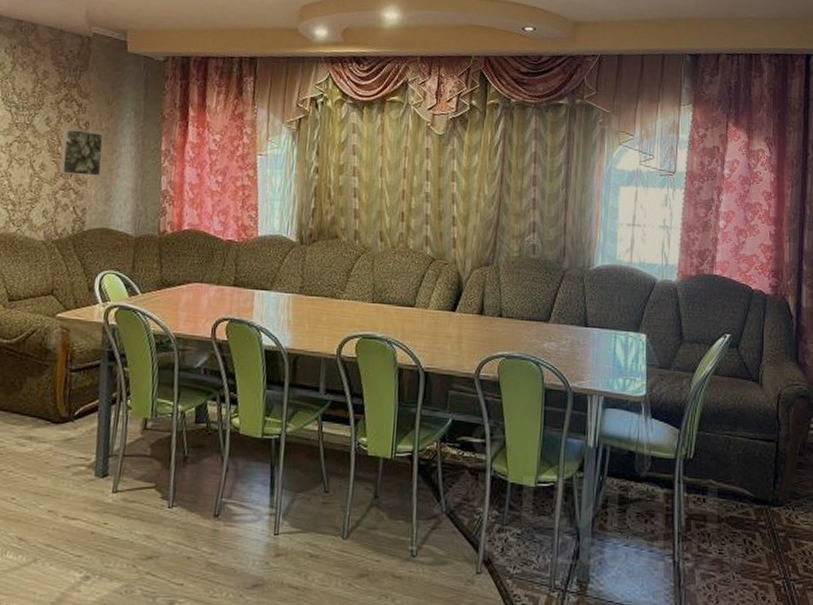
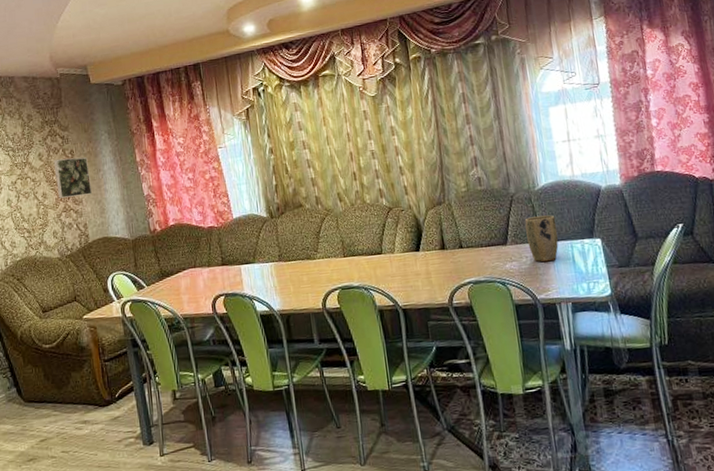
plant pot: none [571,298,604,349] -> present [525,215,559,263]

